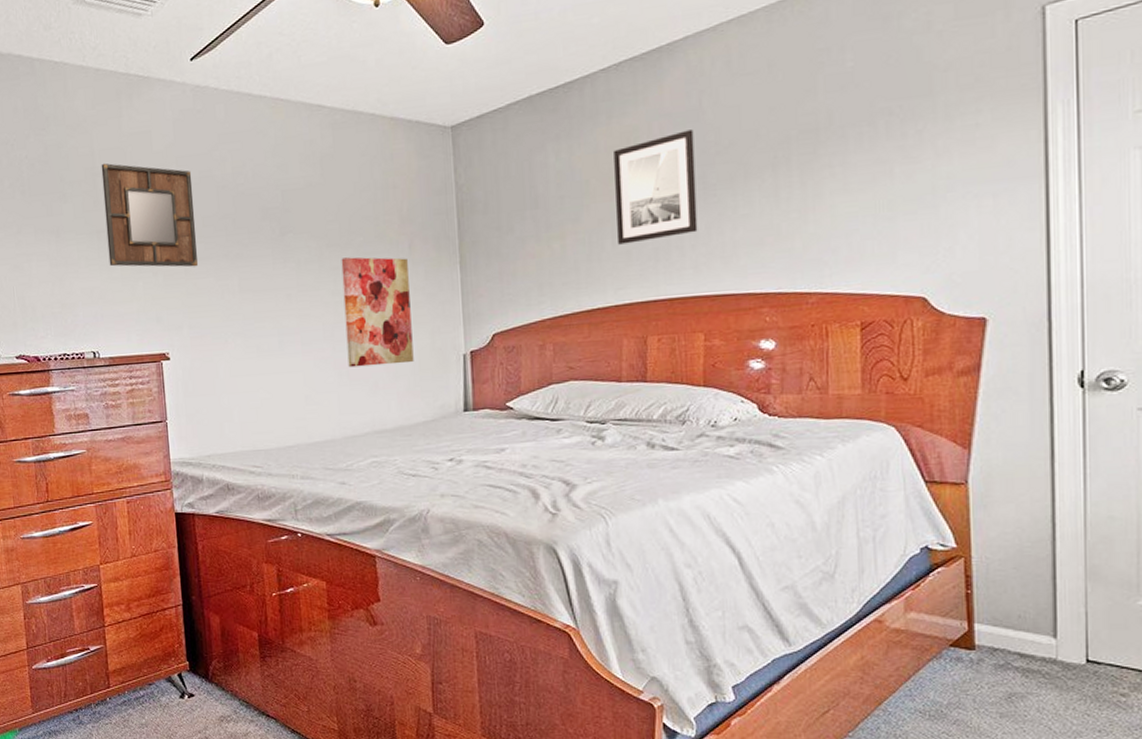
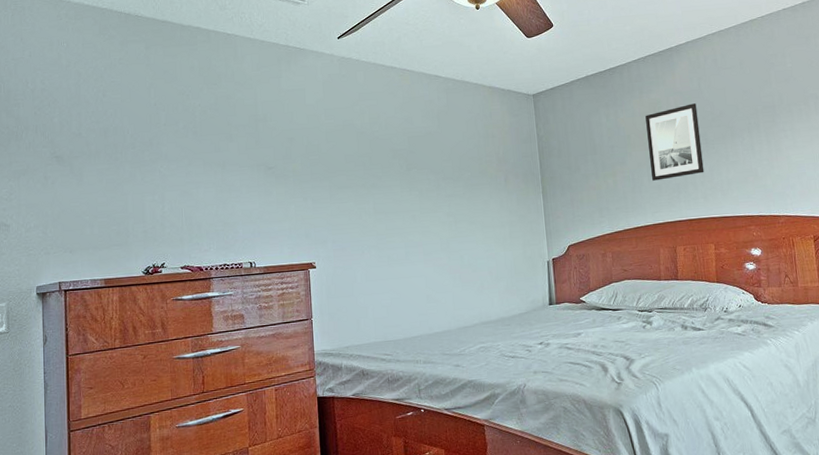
home mirror: present [101,163,198,267] -> none [263,112,341,194]
wall art: present [341,257,414,368] -> none [454,187,511,273]

